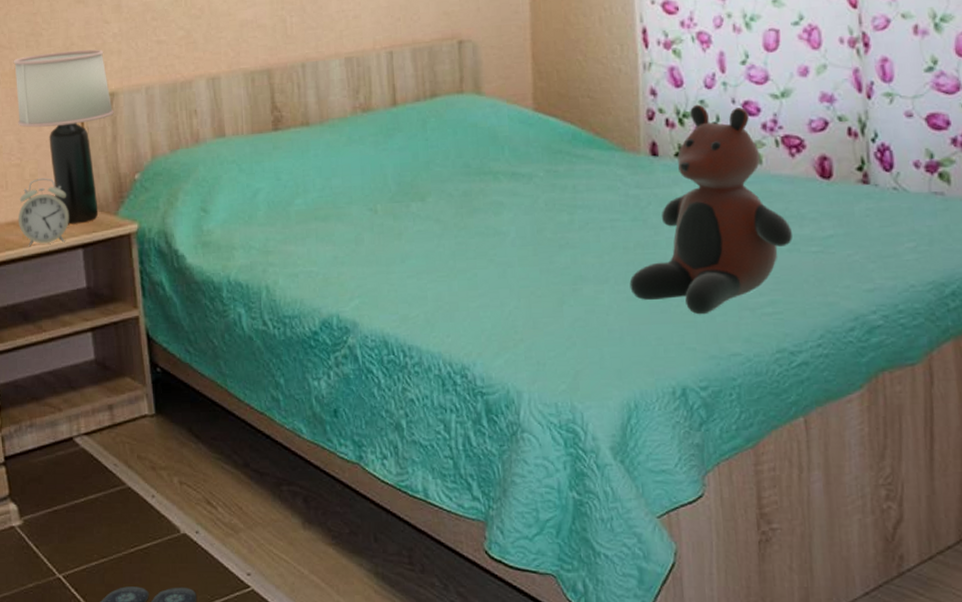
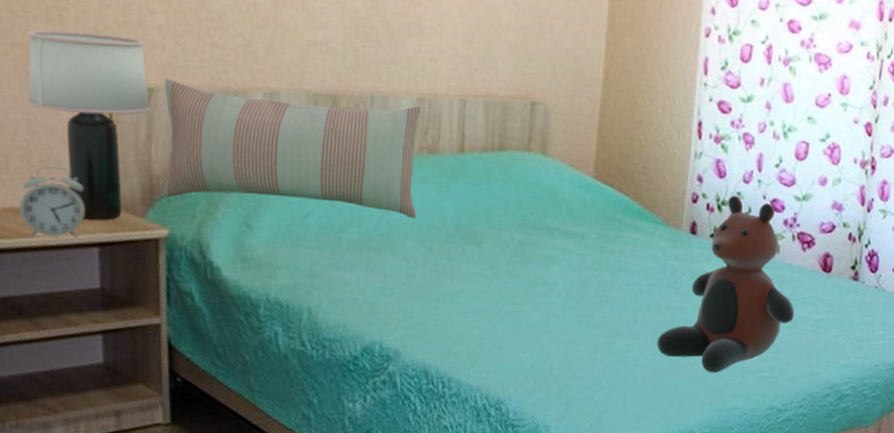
pillow: none [123,66,357,195] -> present [160,78,421,219]

